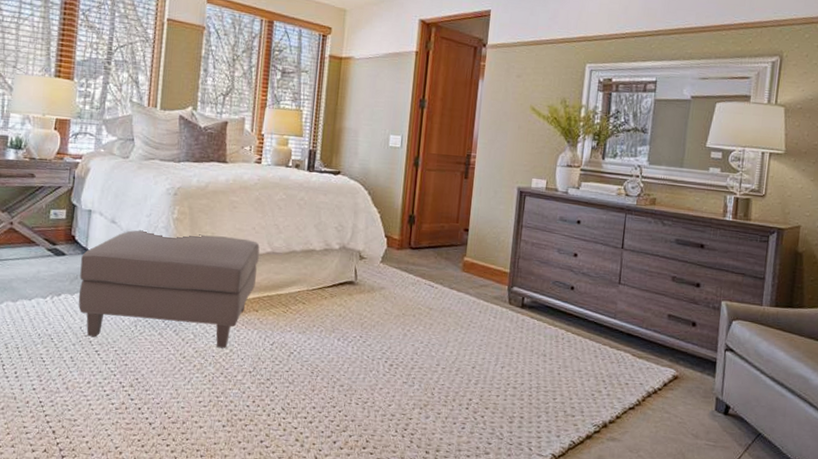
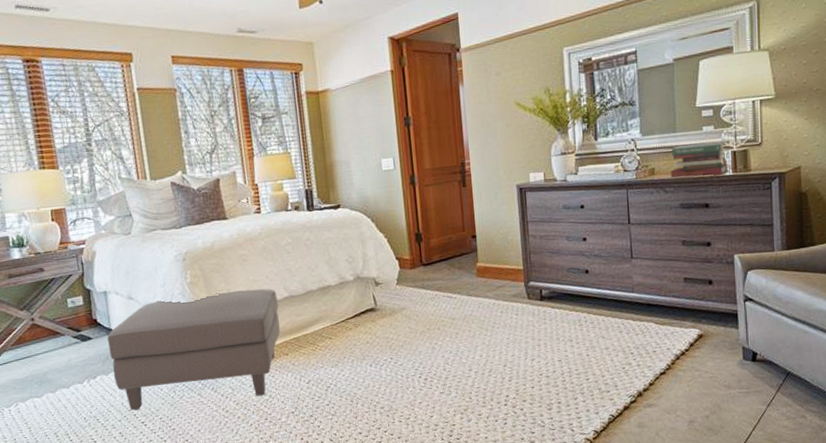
books: none [670,182,729,218] -> present [670,142,728,178]

